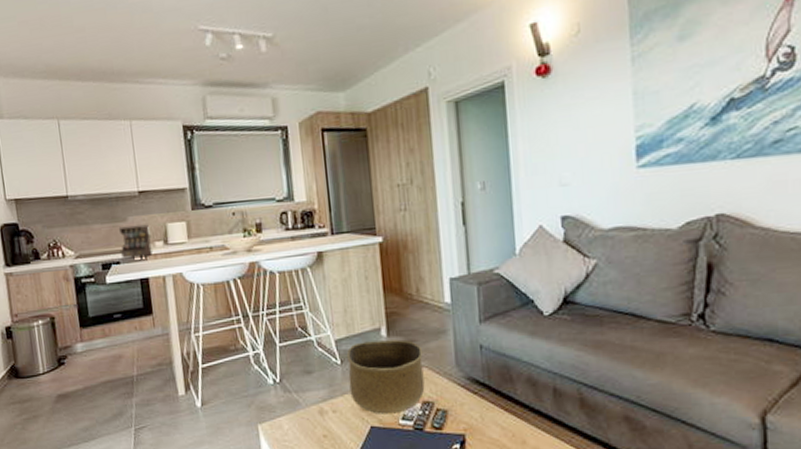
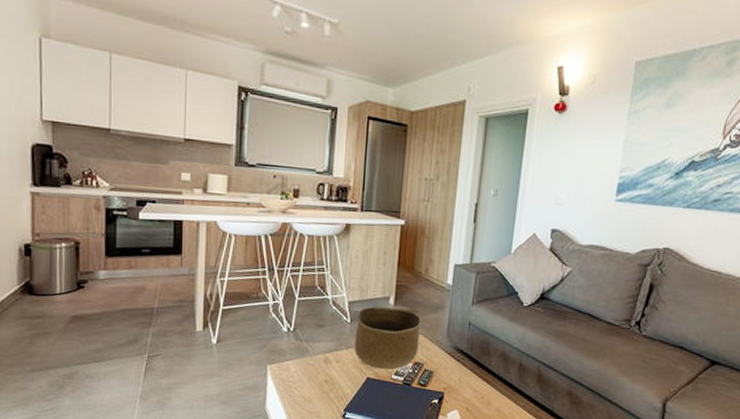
spice rack: present [118,224,153,259] -> none [158,168,190,201]

